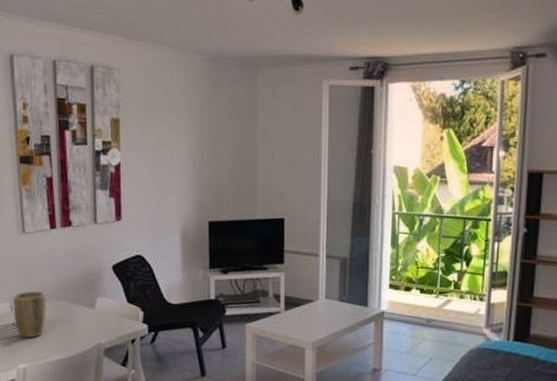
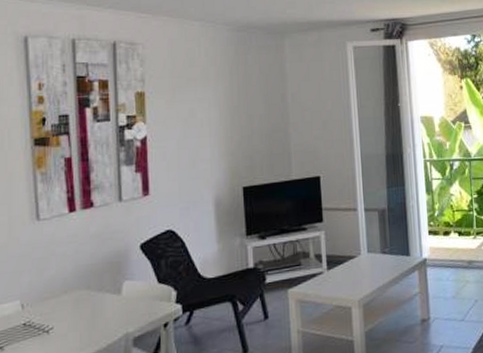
plant pot: present [13,291,46,338] -> none [24,282,65,339]

